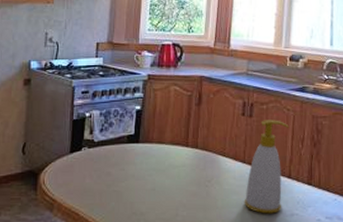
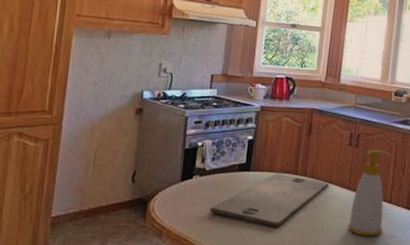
cutting board: none [99,145,222,203] -> present [209,173,329,228]

